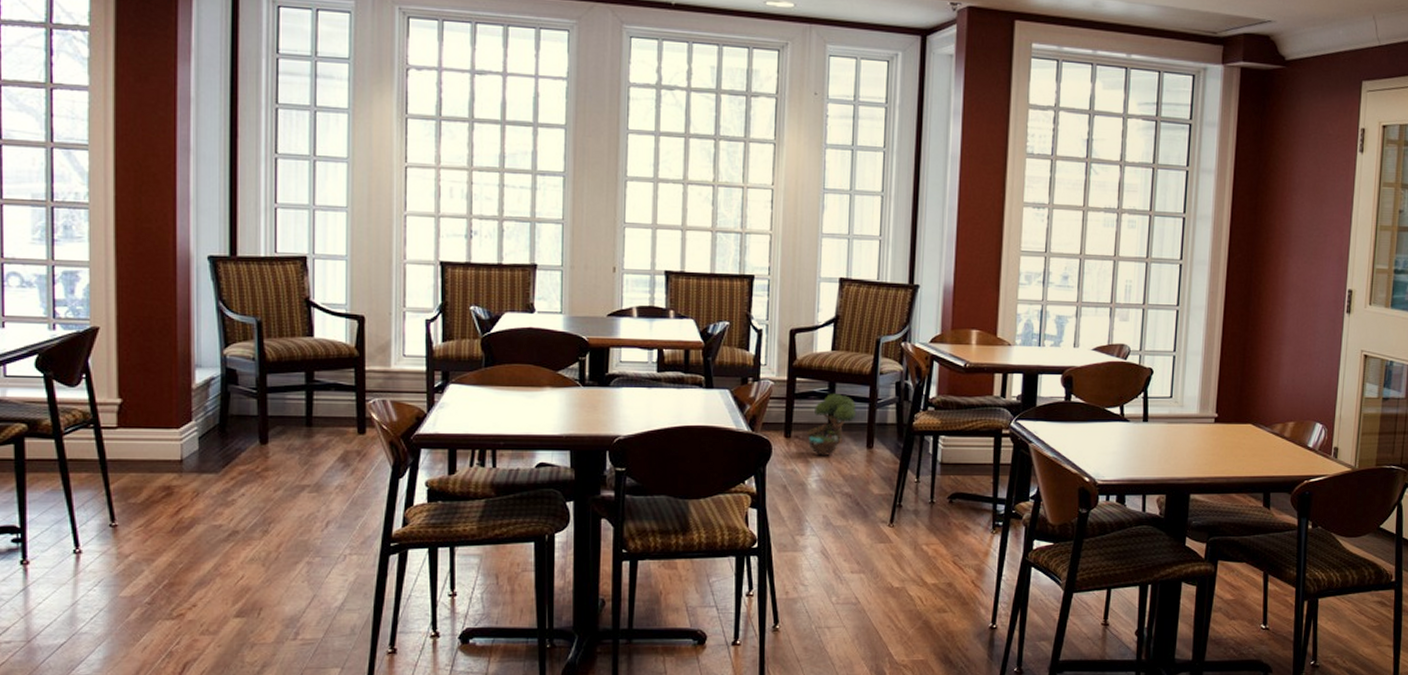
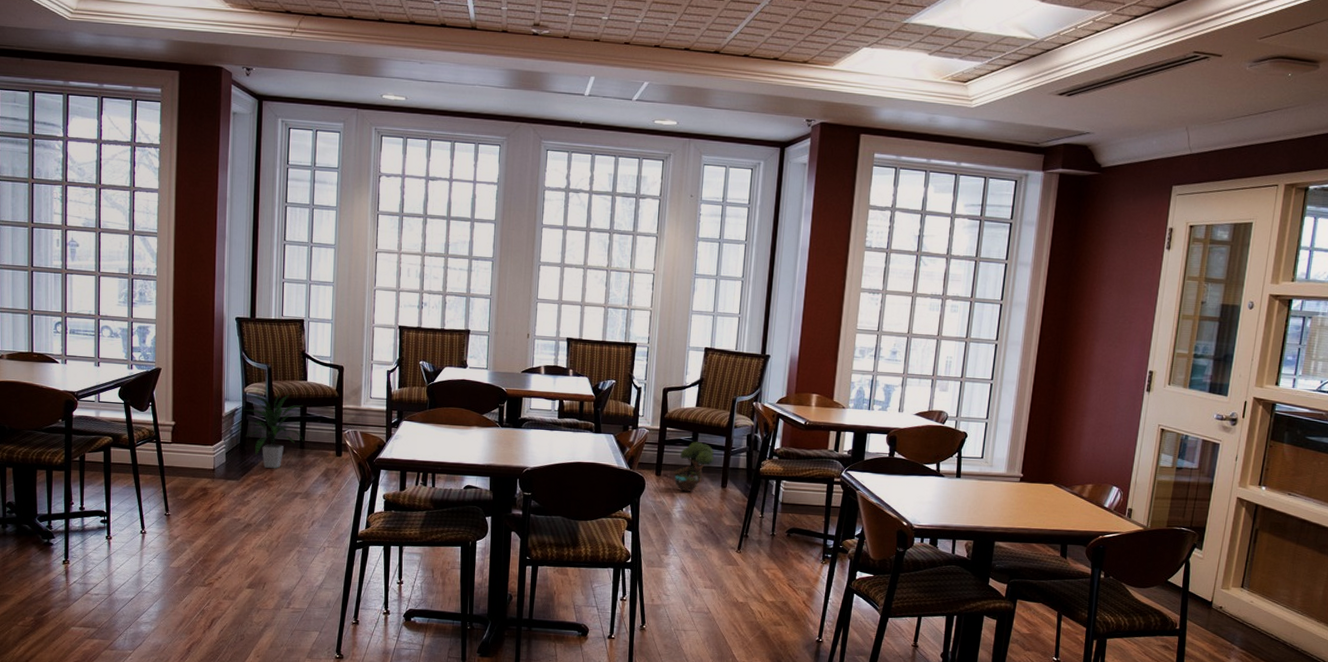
indoor plant: none [224,350,311,454] -> present [244,390,304,468]

